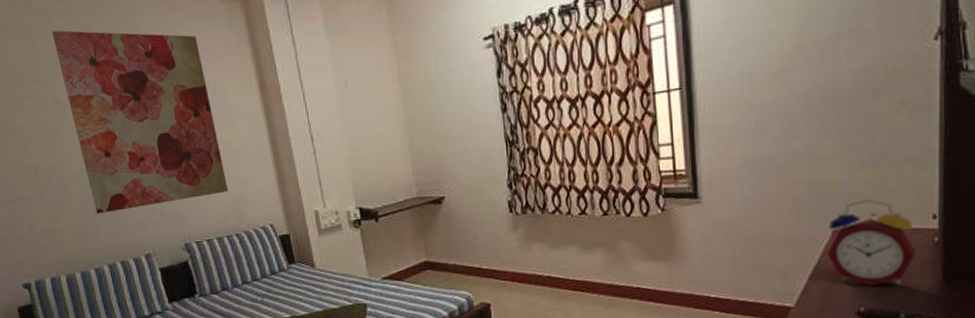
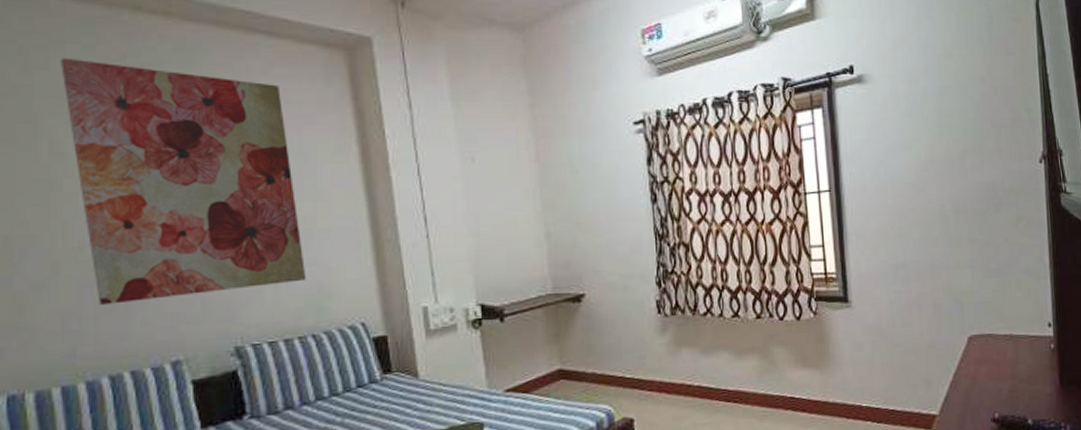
alarm clock: present [826,199,916,287] -> none [964,307,1037,393]

